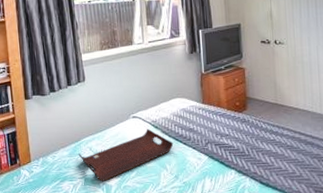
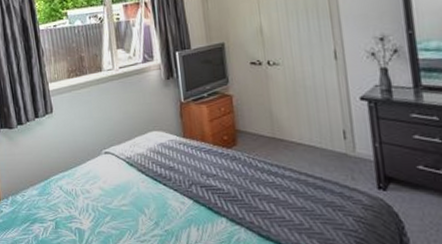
serving tray: present [78,128,174,181] -> none [48,166,152,225]

